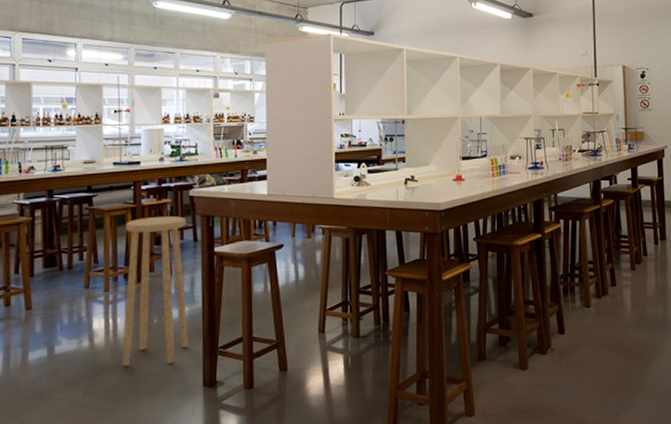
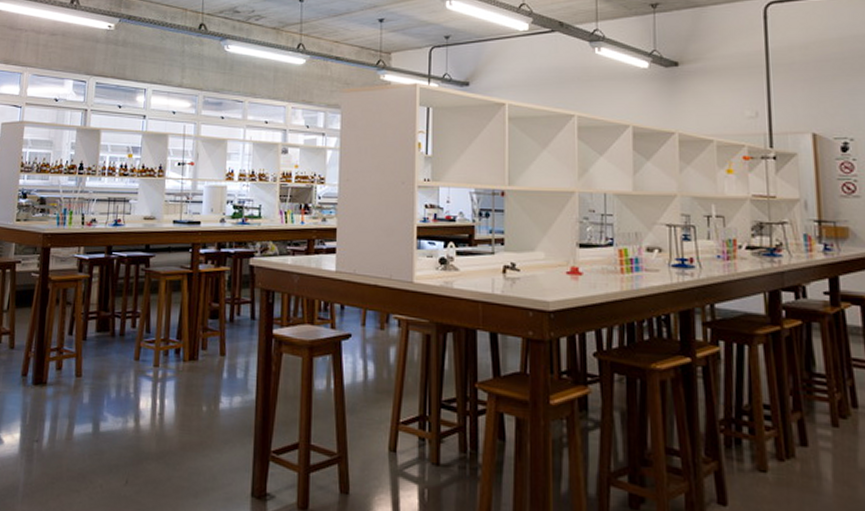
stool: present [122,216,188,367] -> none [166,286,245,463]

